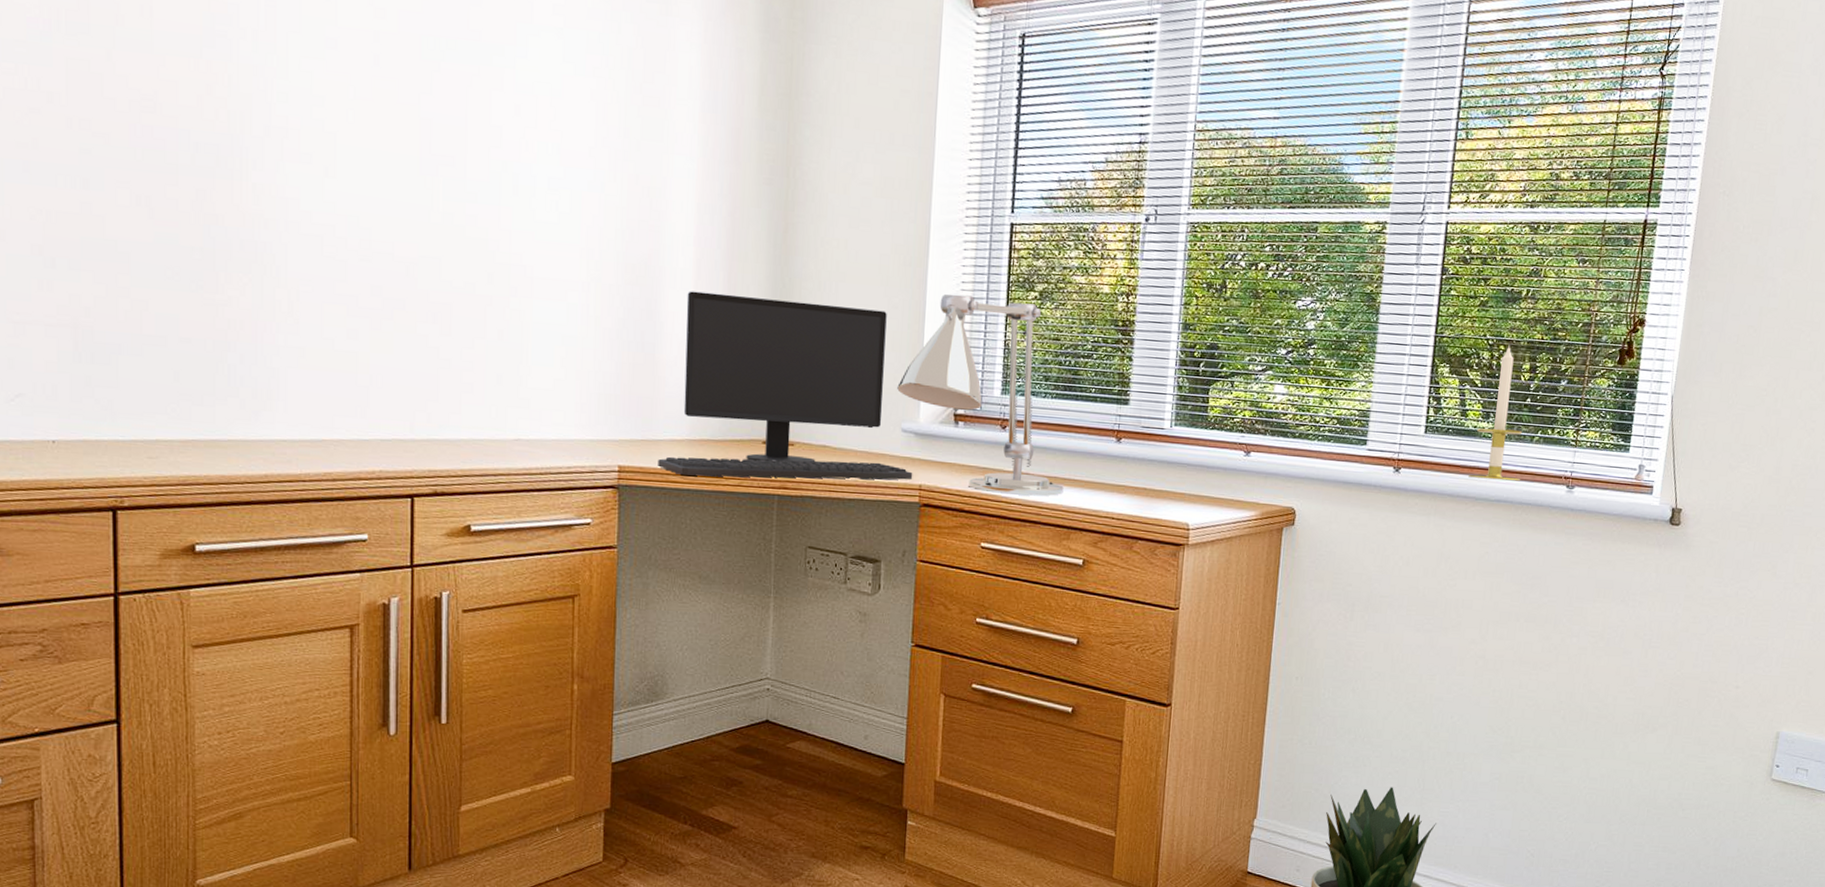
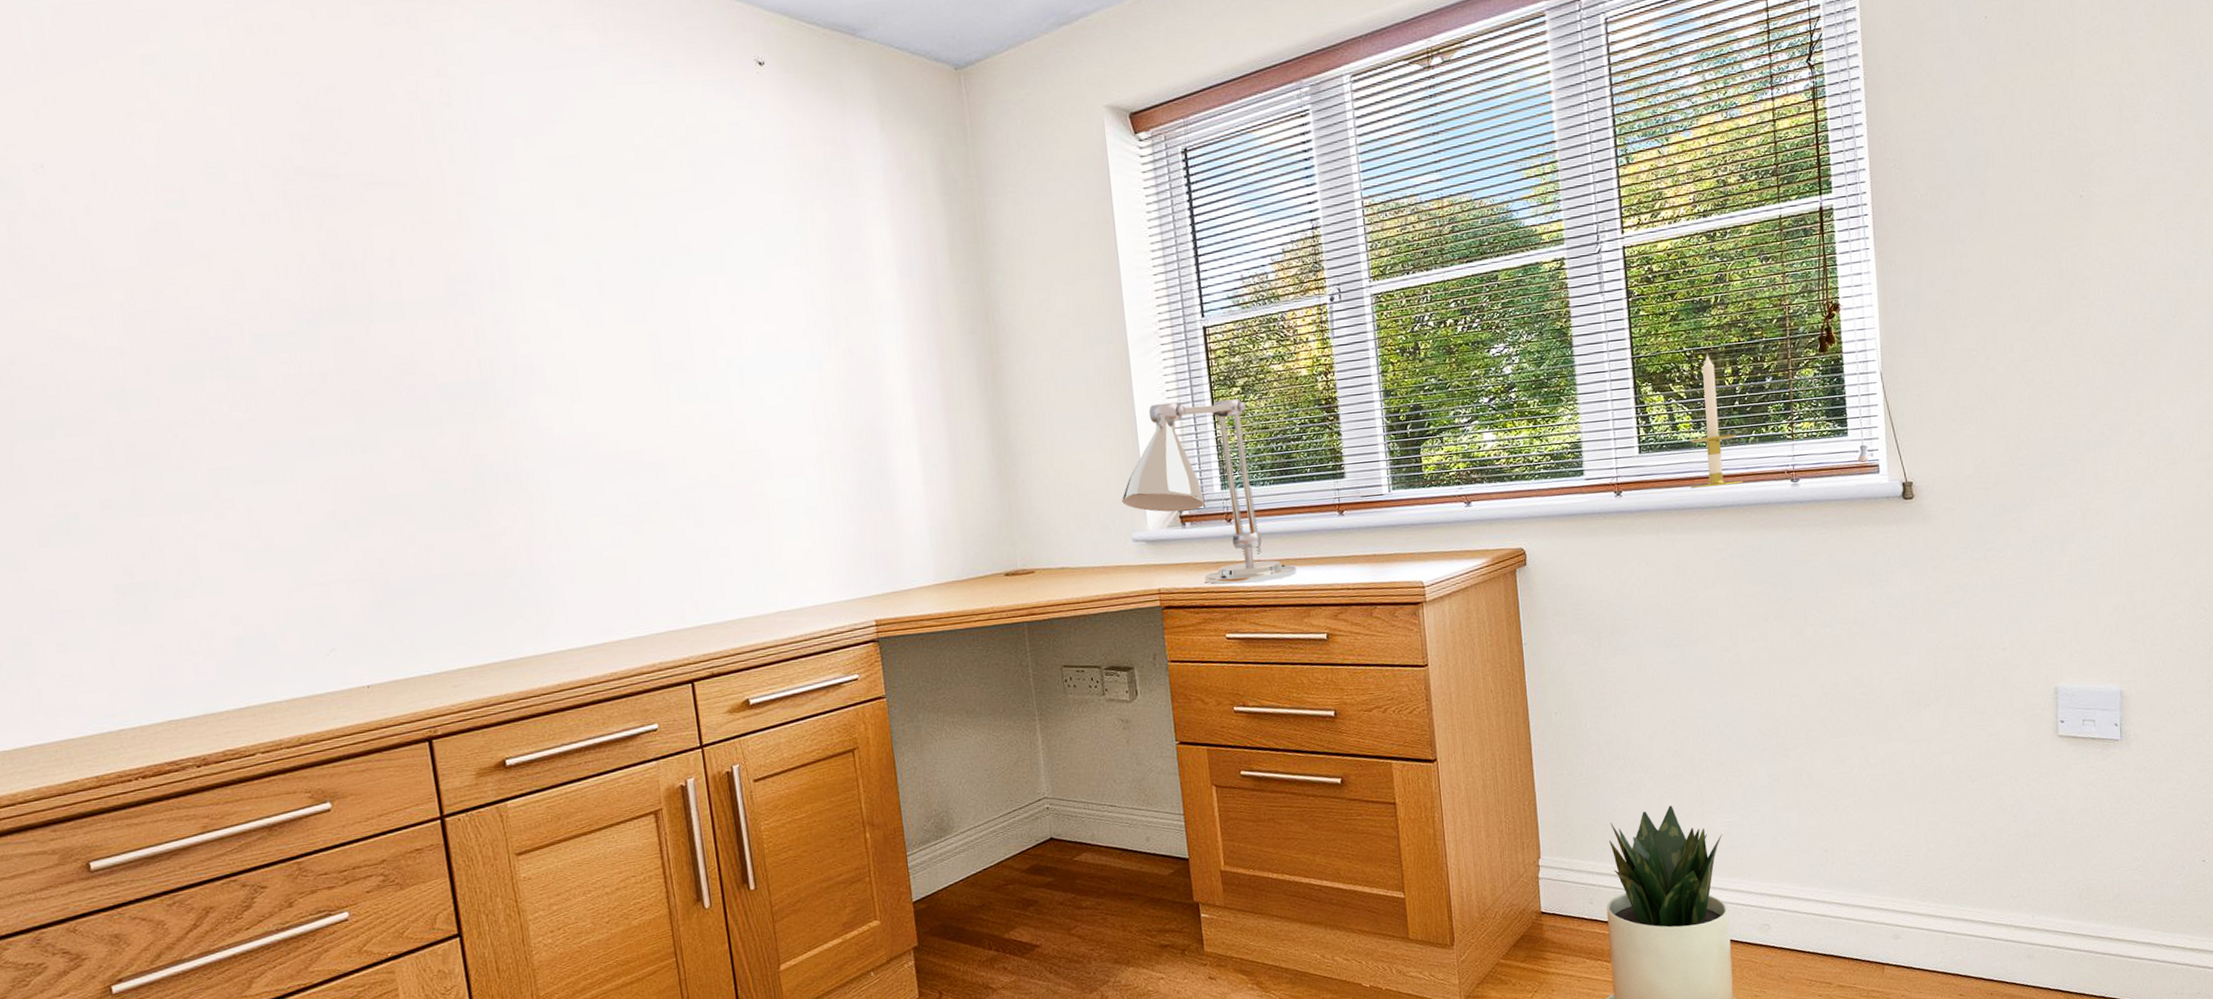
computer keyboard: present [658,456,913,480] -> none [911,574,1151,619]
computer monitor: present [683,291,887,463] -> none [913,431,1113,595]

